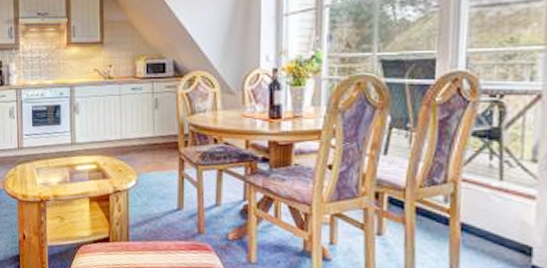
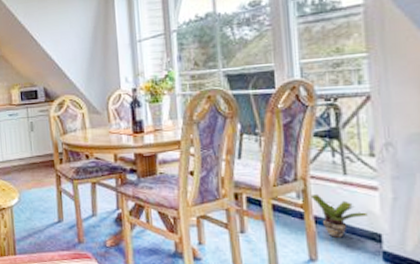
potted plant: none [459,198,521,248] -> present [310,193,368,238]

